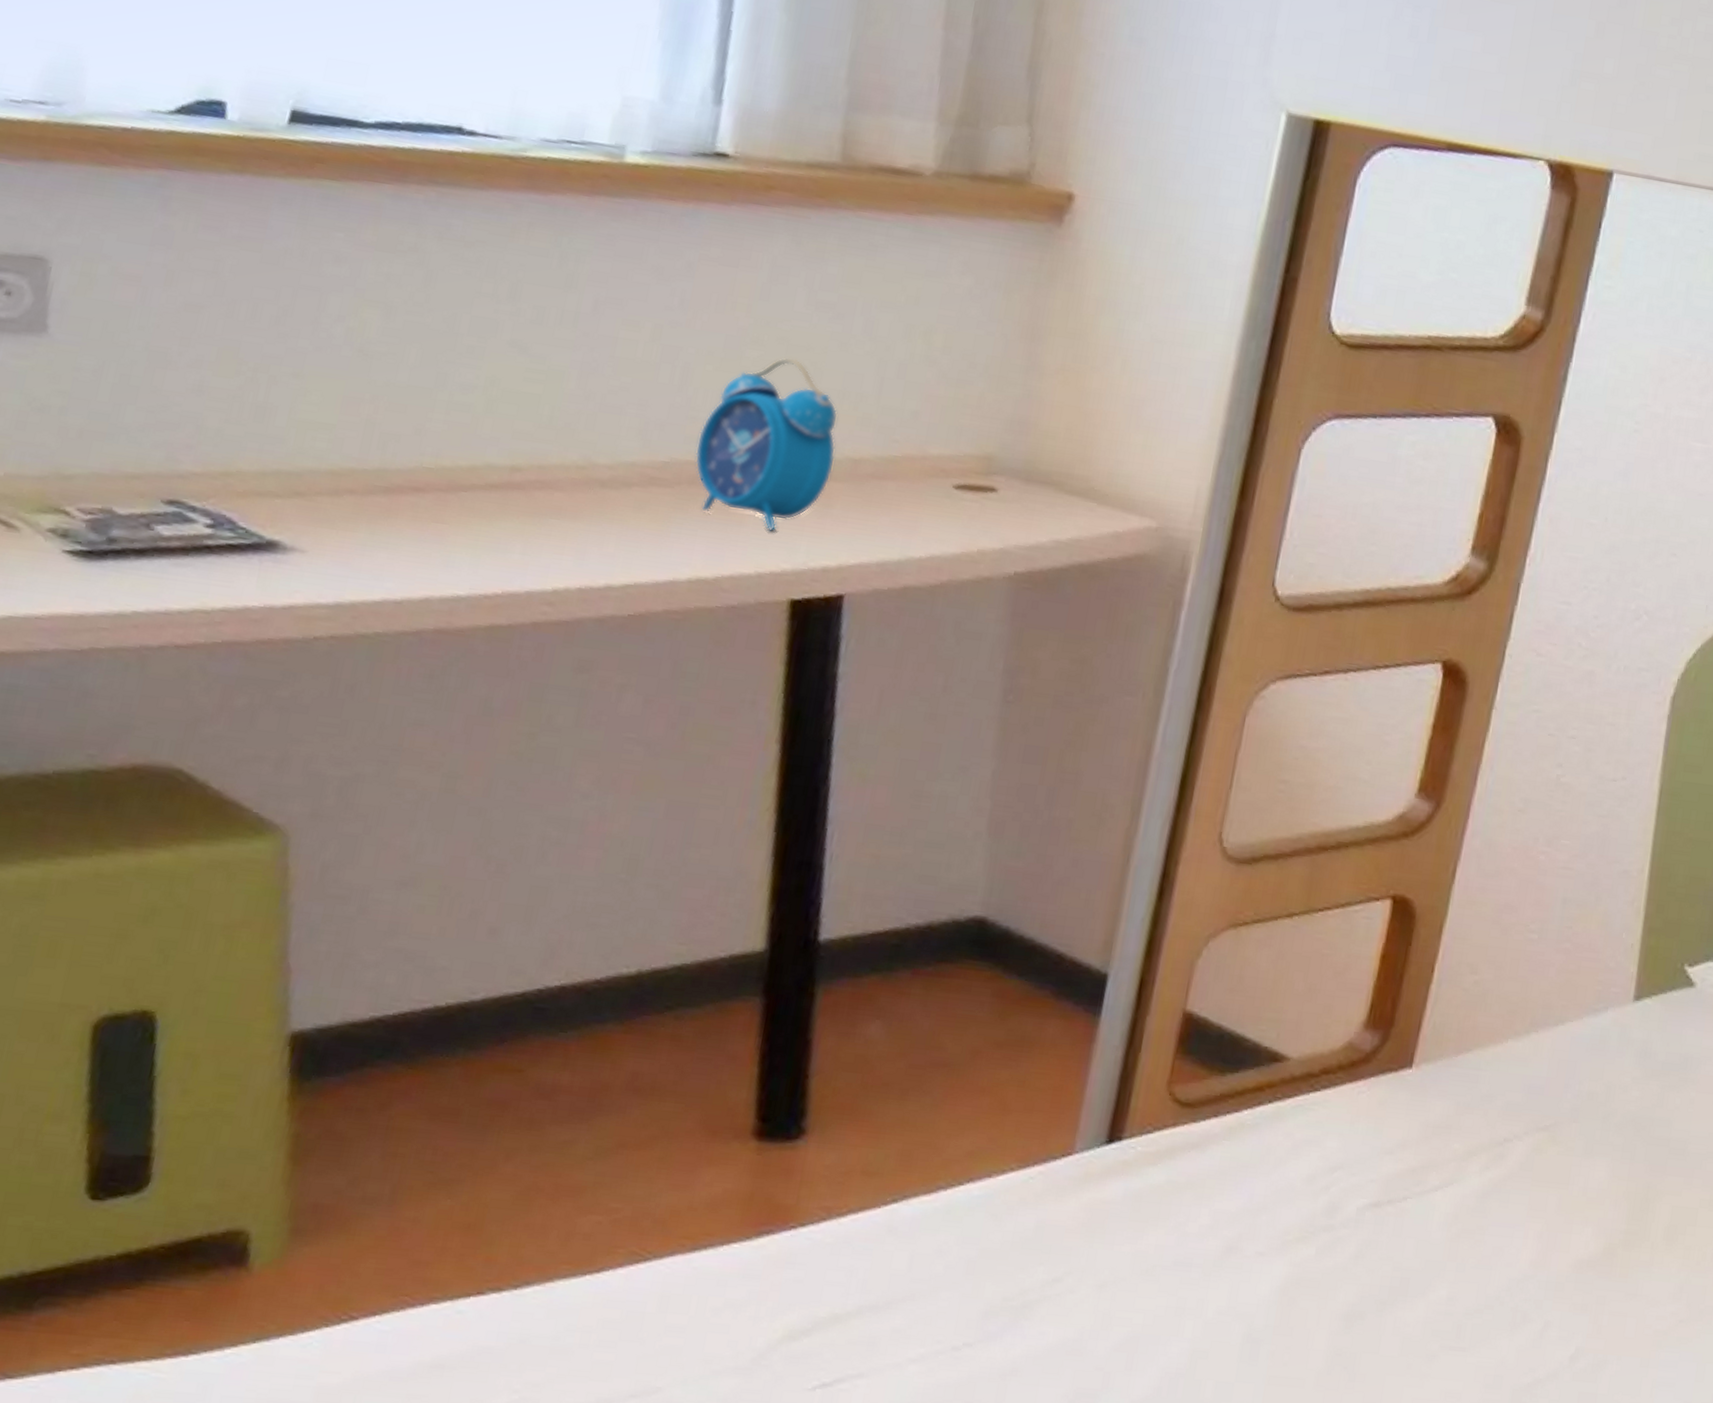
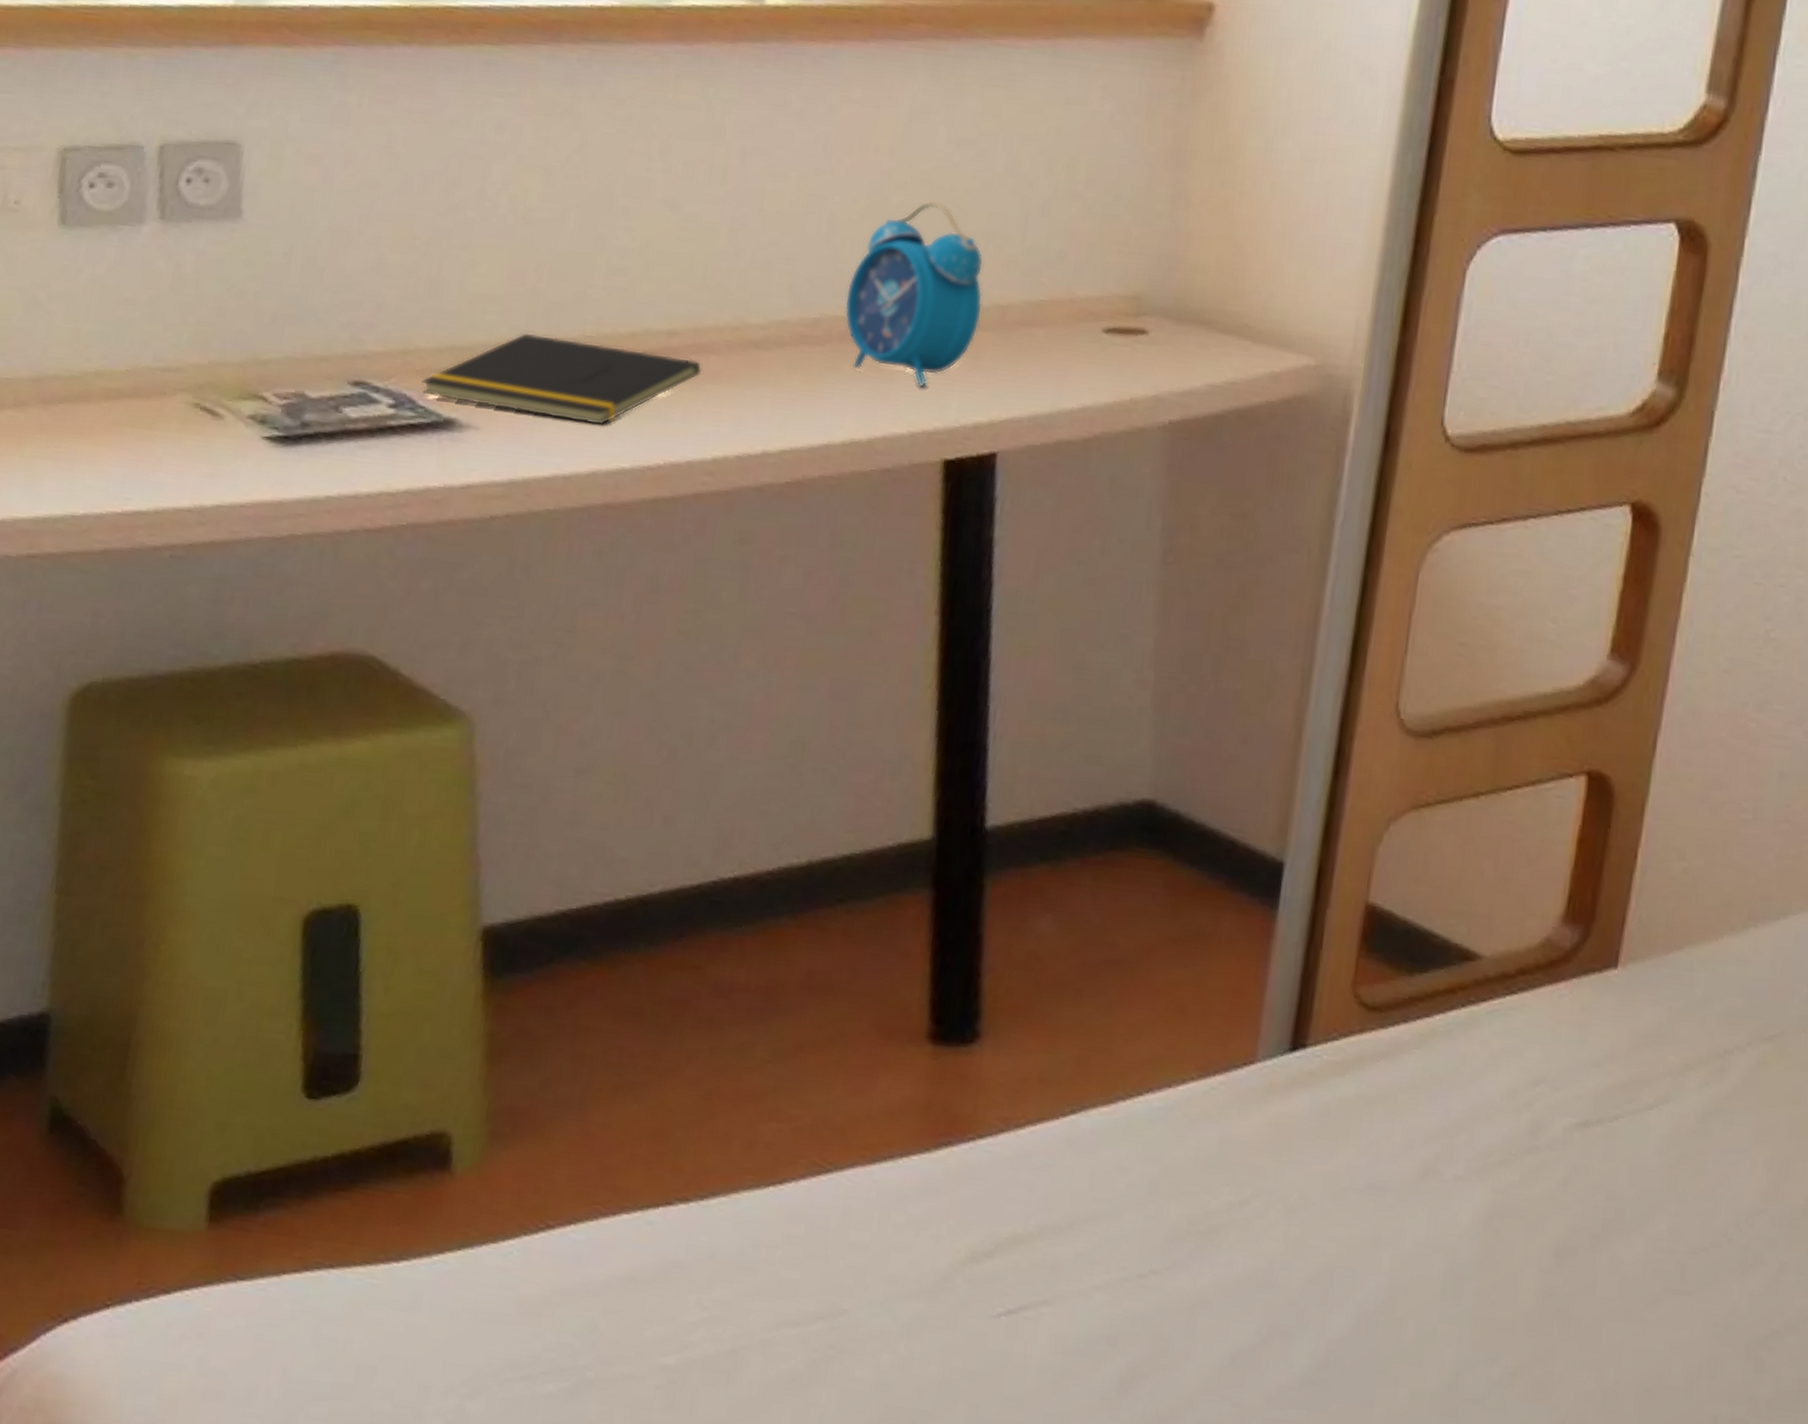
notepad: none [243,461,546,554] -> present [421,332,702,425]

